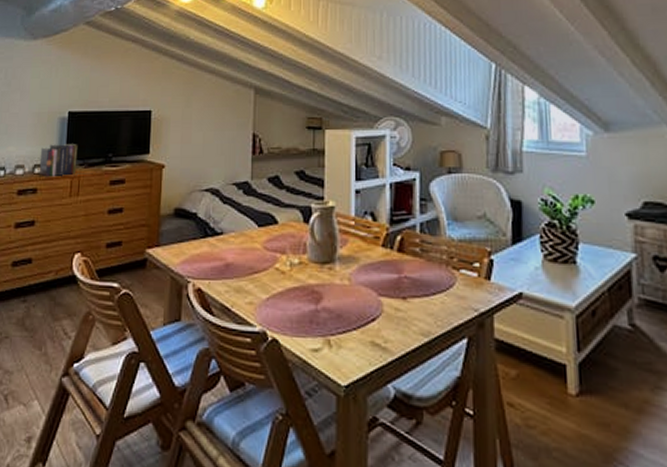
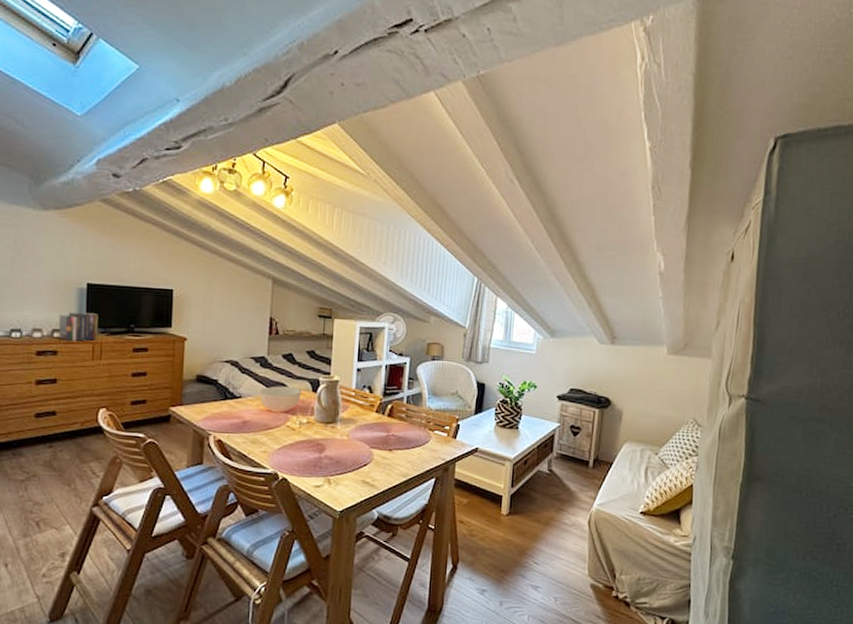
bowl: none [243,217,292,253] -> present [259,386,302,414]

